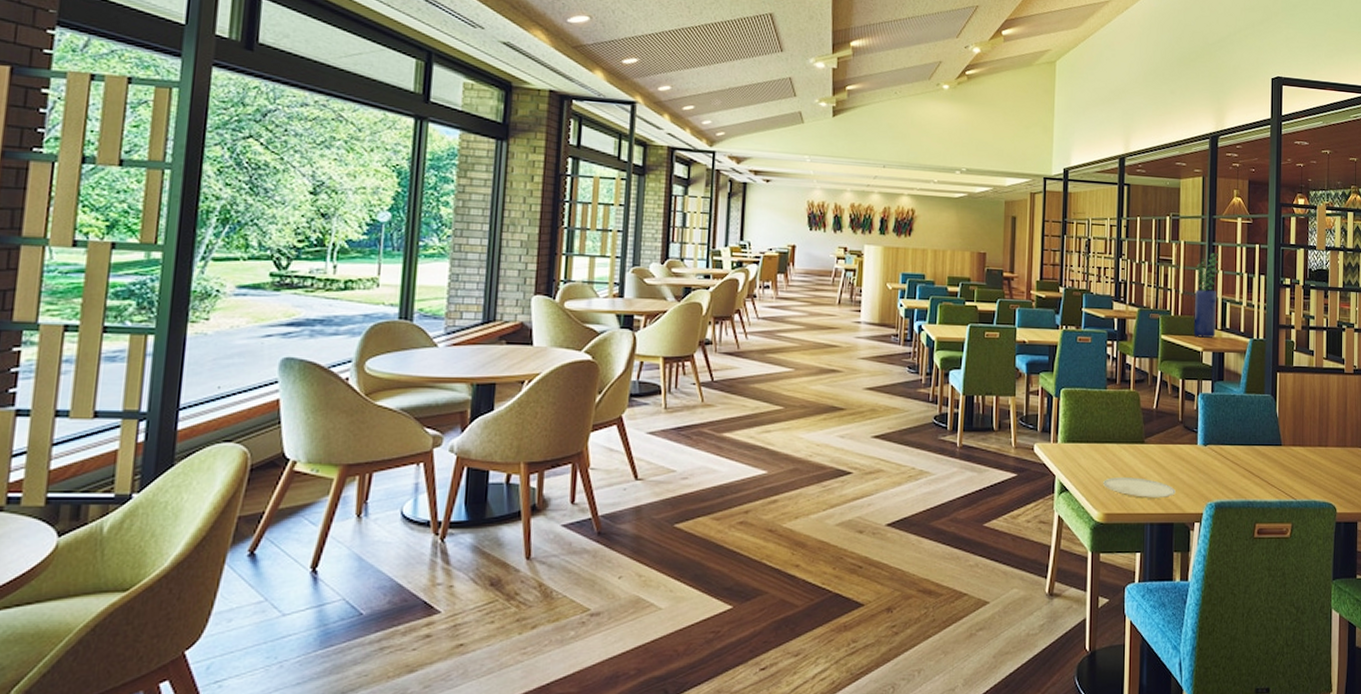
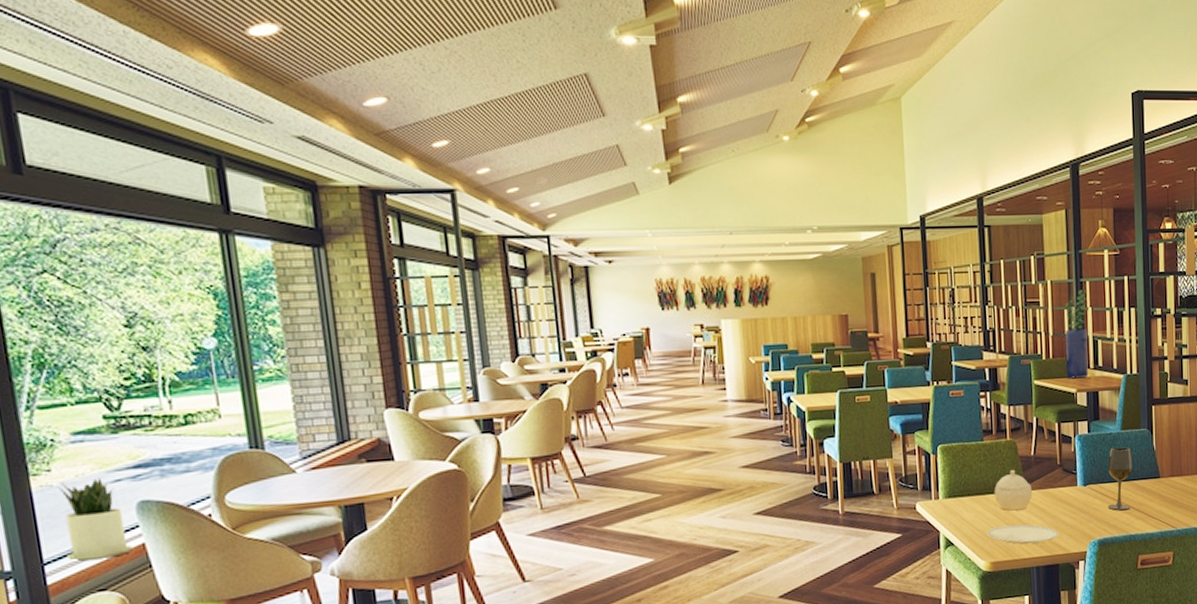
planter: none [202,331,268,410] -> present [59,478,134,561]
sugar bowl: none [1113,420,1152,463] -> present [994,469,1033,511]
wine glass: none [1227,410,1254,475] -> present [1108,447,1132,511]

